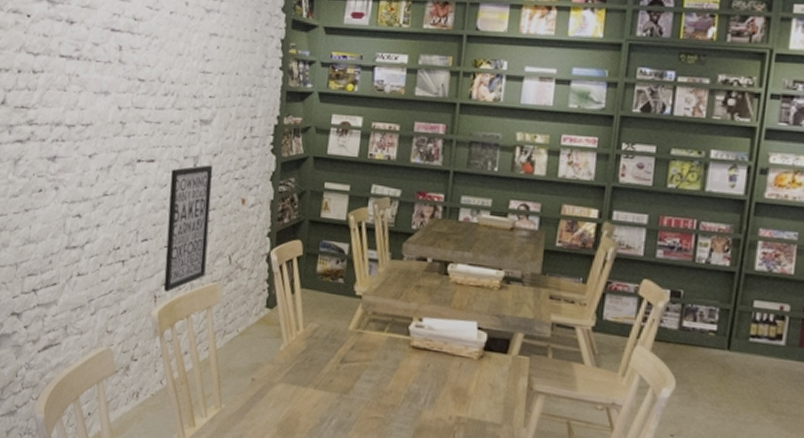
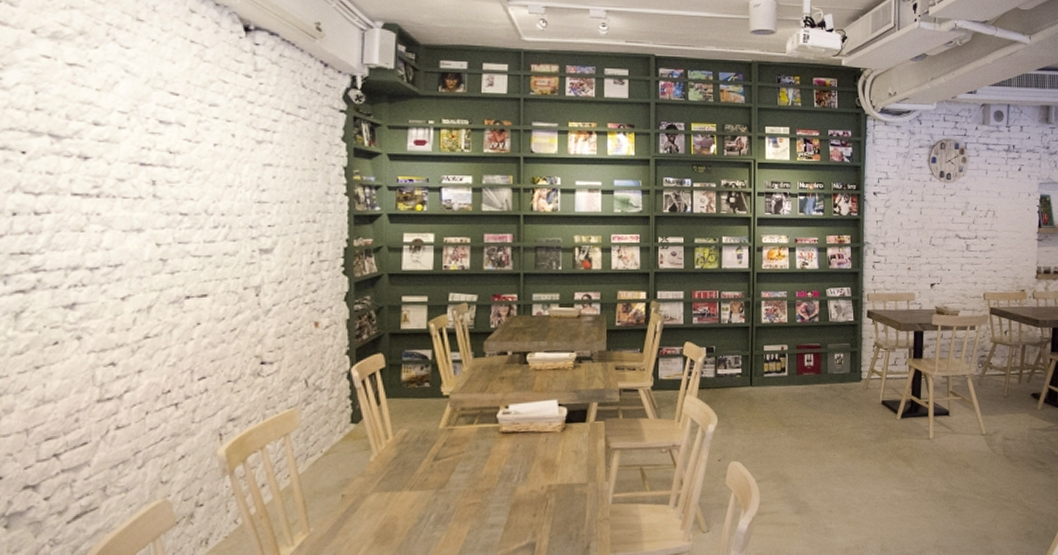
wall art: present [163,165,213,292] -> none [228,293,279,427]

